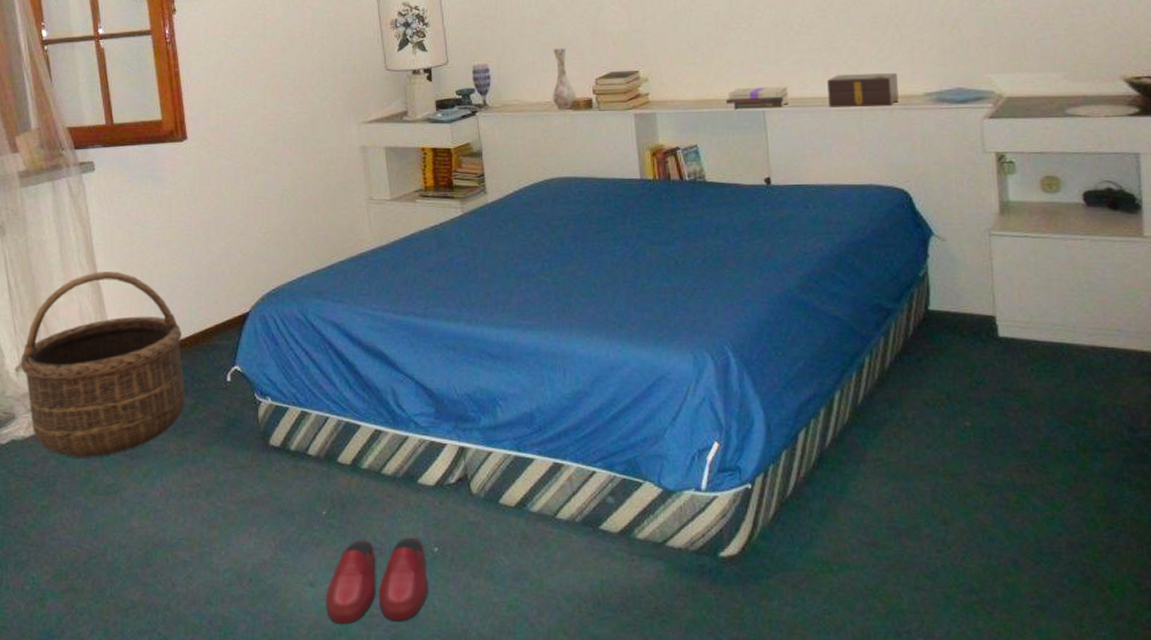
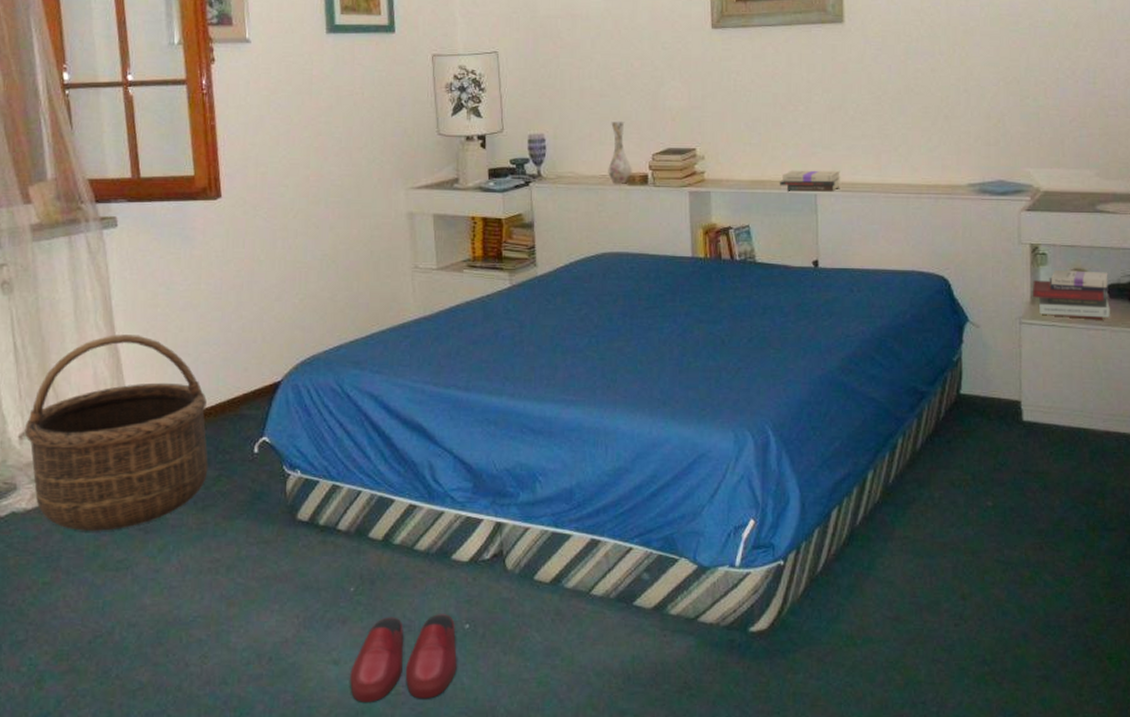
jewelry box: present [827,72,899,108] -> none [878,162,944,196]
books: none [1000,177,1089,230] -> present [1032,269,1110,320]

